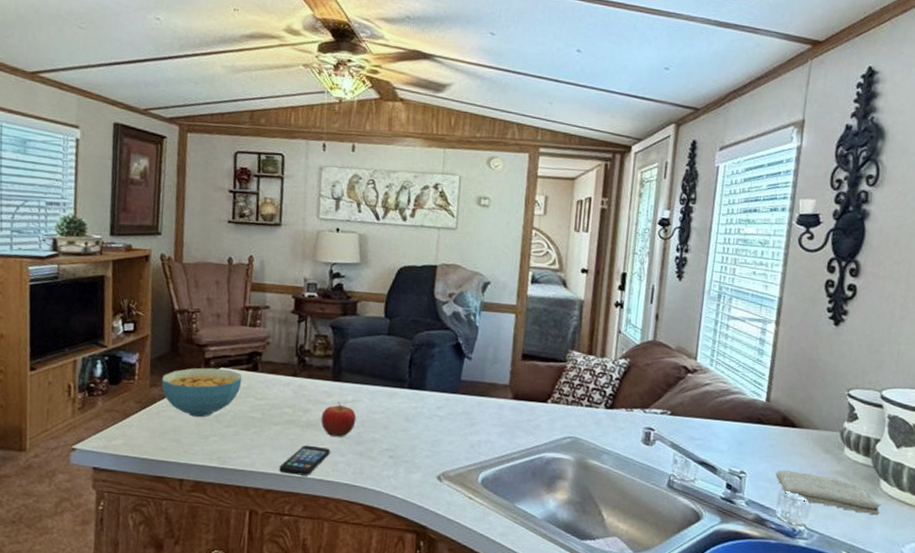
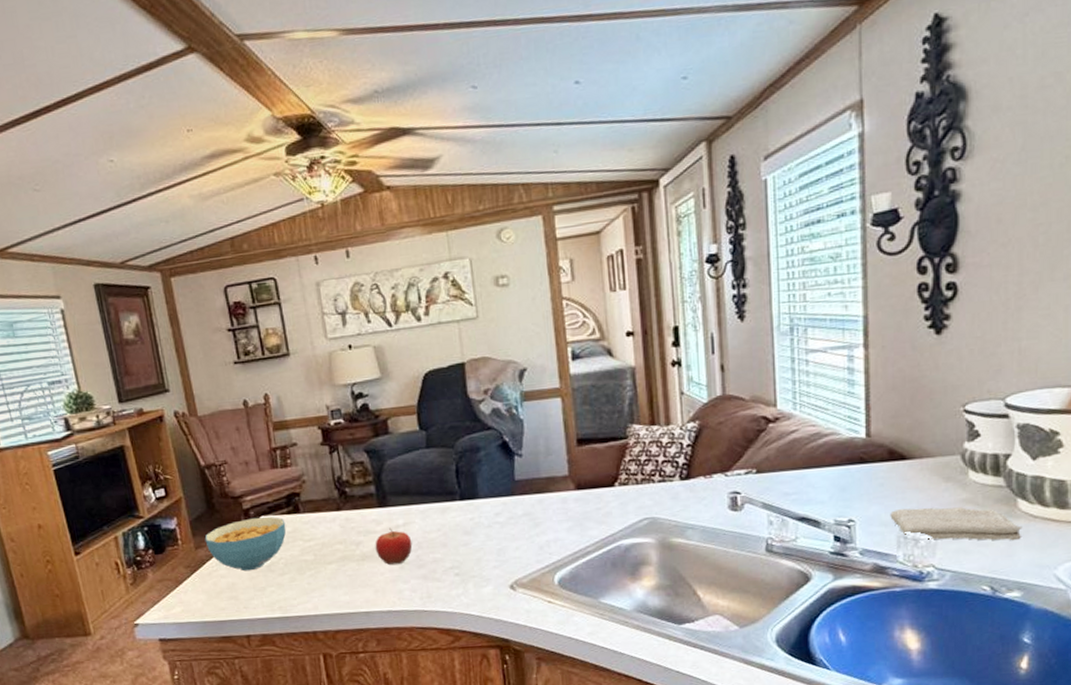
smartphone: present [279,445,330,476] -> none [343,577,392,611]

